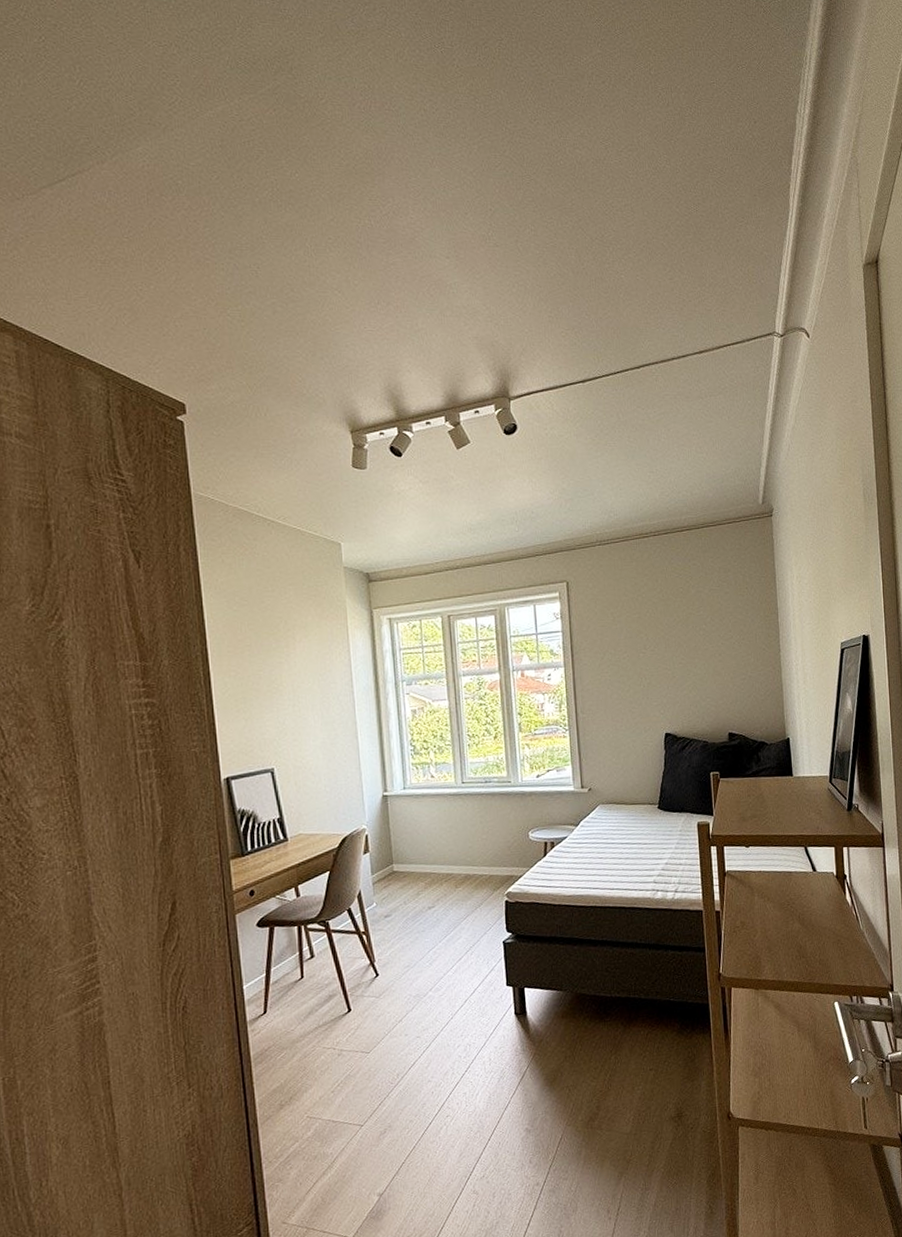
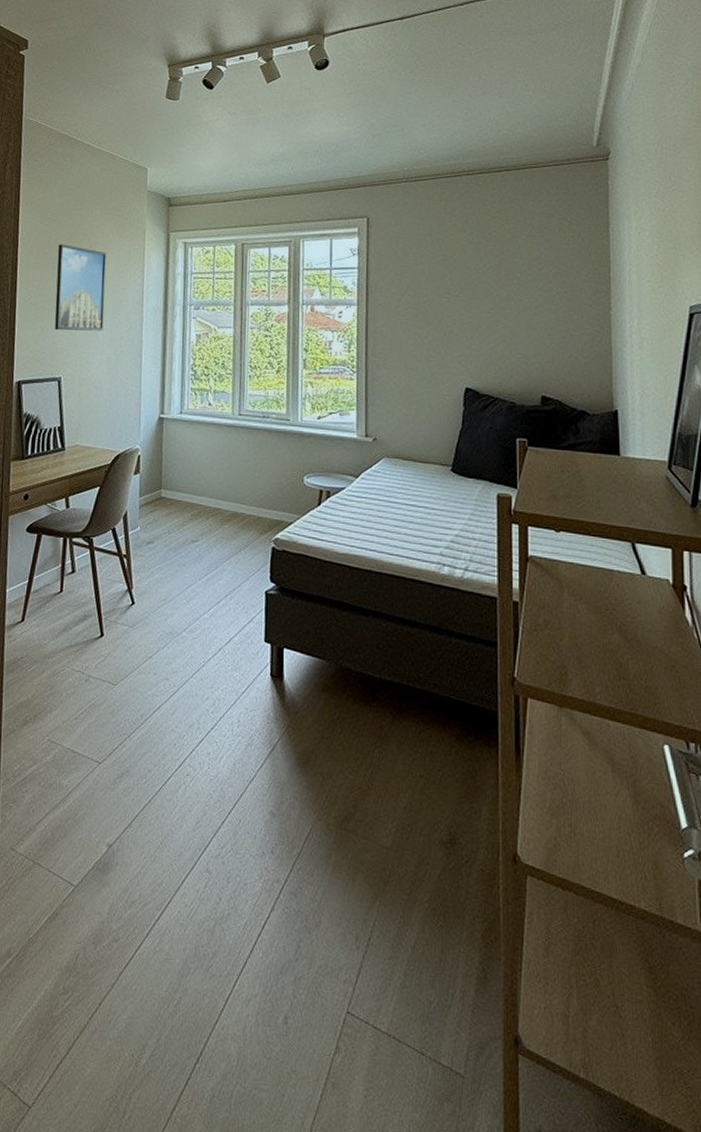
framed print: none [252,629,313,721] -> present [55,244,106,331]

